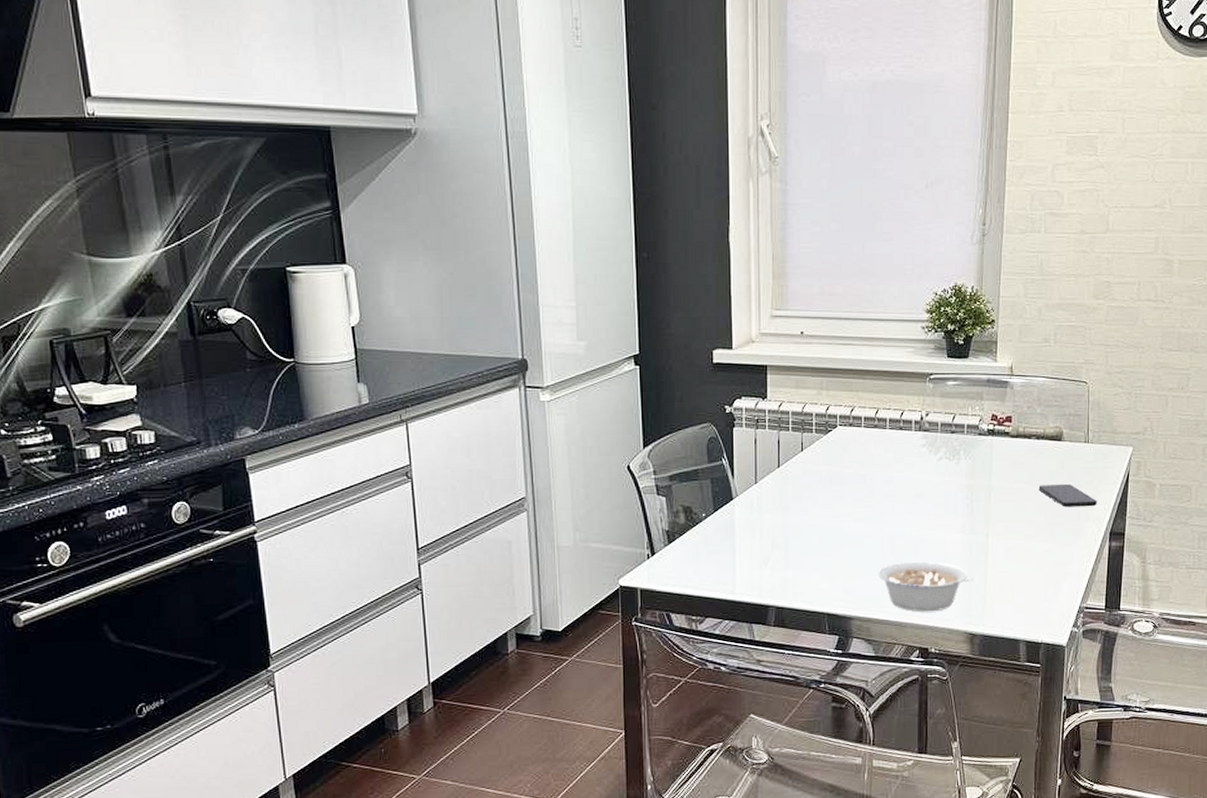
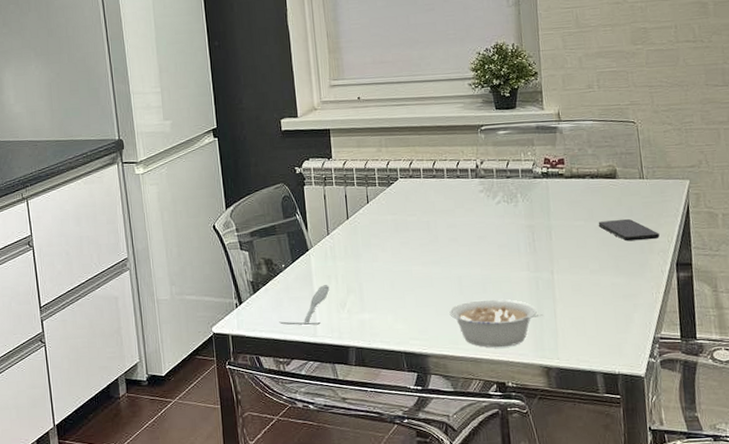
spatula: none [694,538,753,582] -> present [279,285,330,326]

